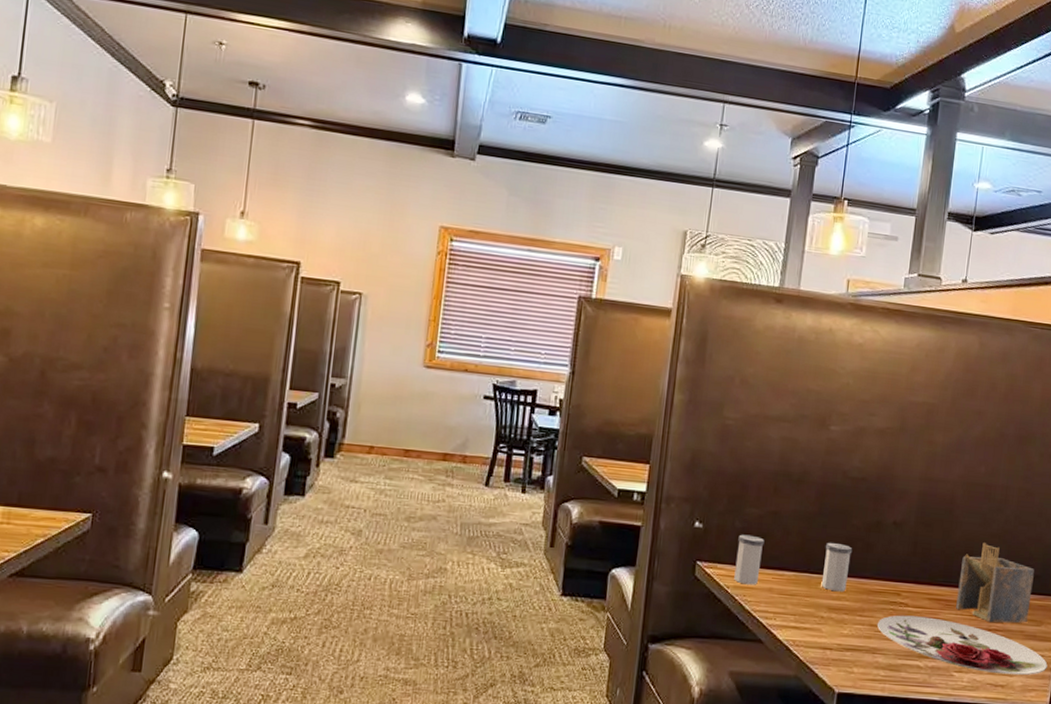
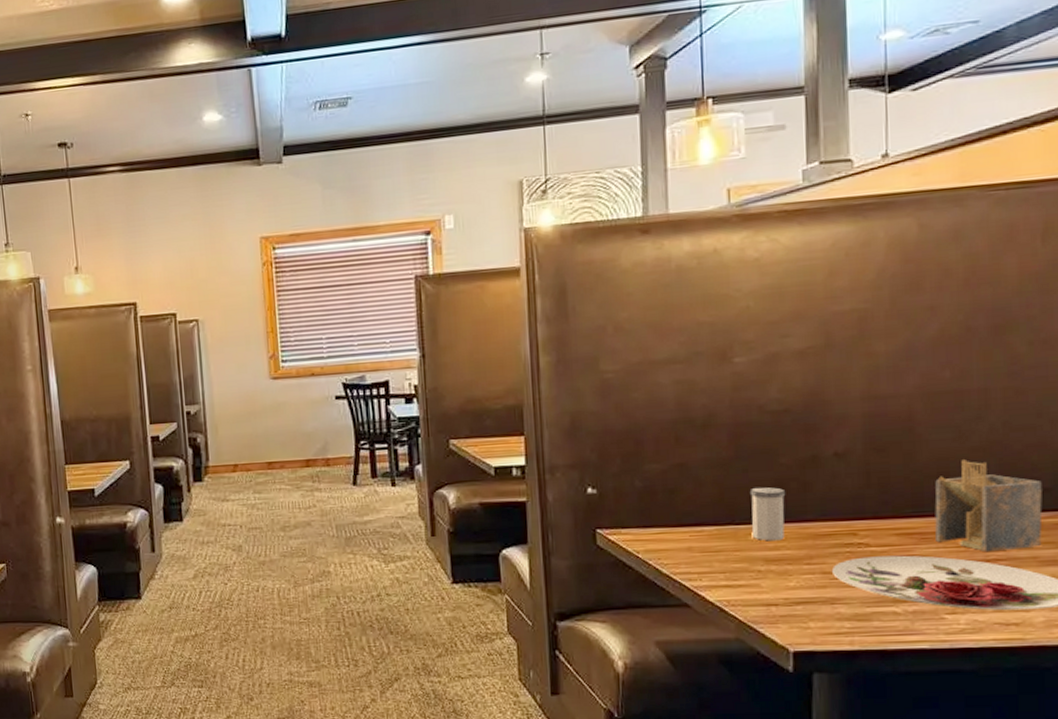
salt shaker: present [734,534,765,585] -> none [641,493,674,547]

